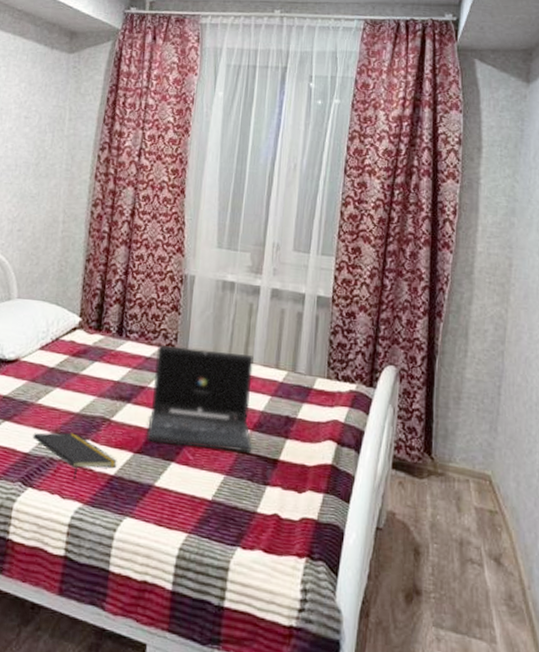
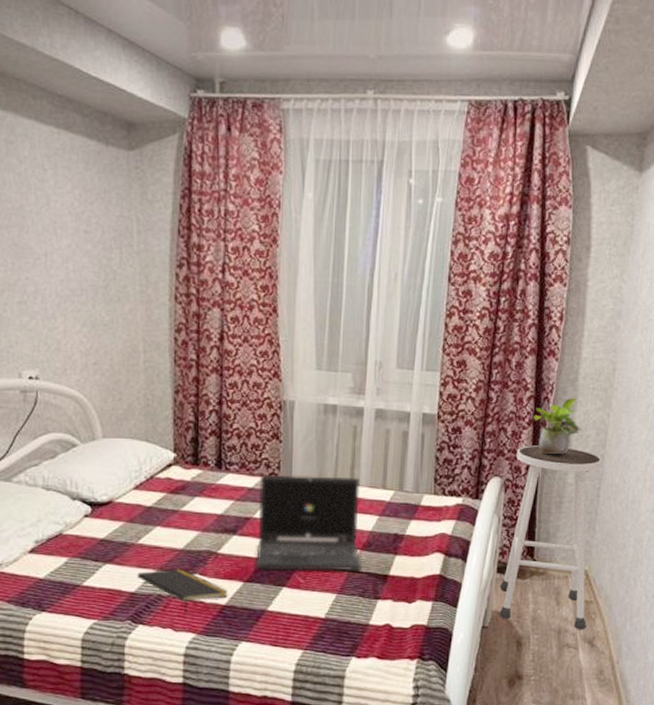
stool: none [395,335,502,544] -> present [499,445,602,630]
potted plant: none [429,291,481,348] -> present [534,398,584,455]

